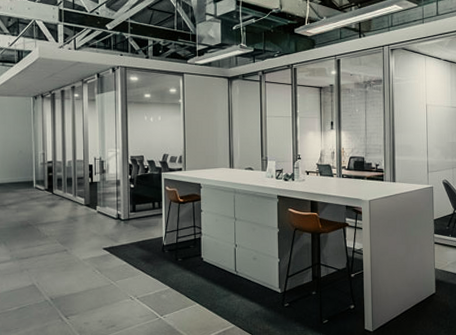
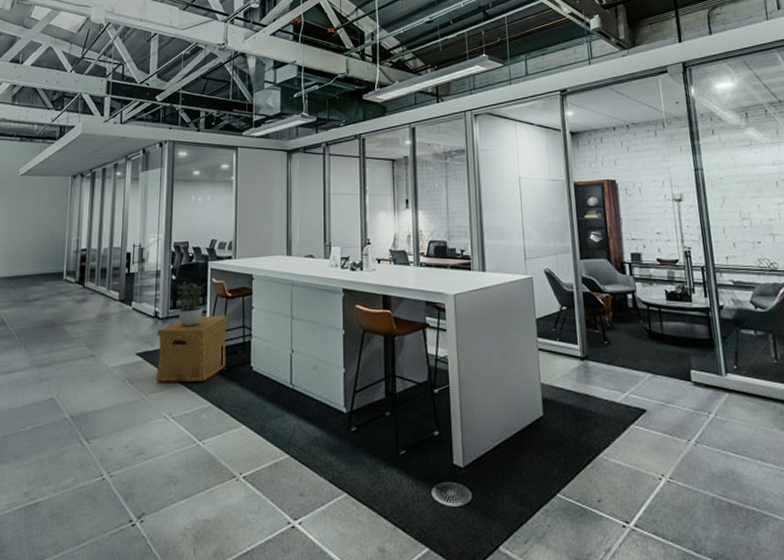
cardboard box: none [120,217,181,271] -> present [155,315,227,382]
potted plant: none [133,188,161,226] -> present [174,280,206,325]

